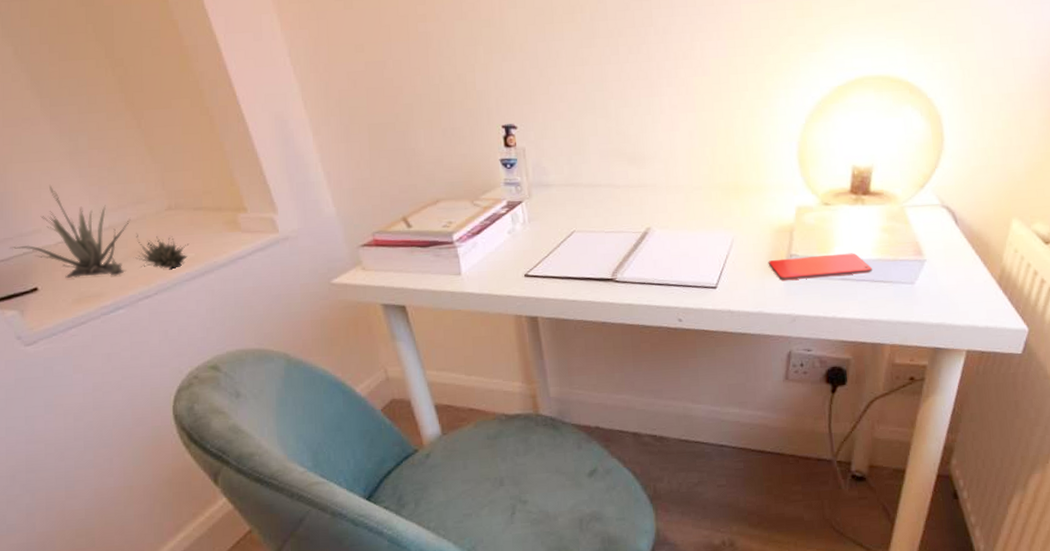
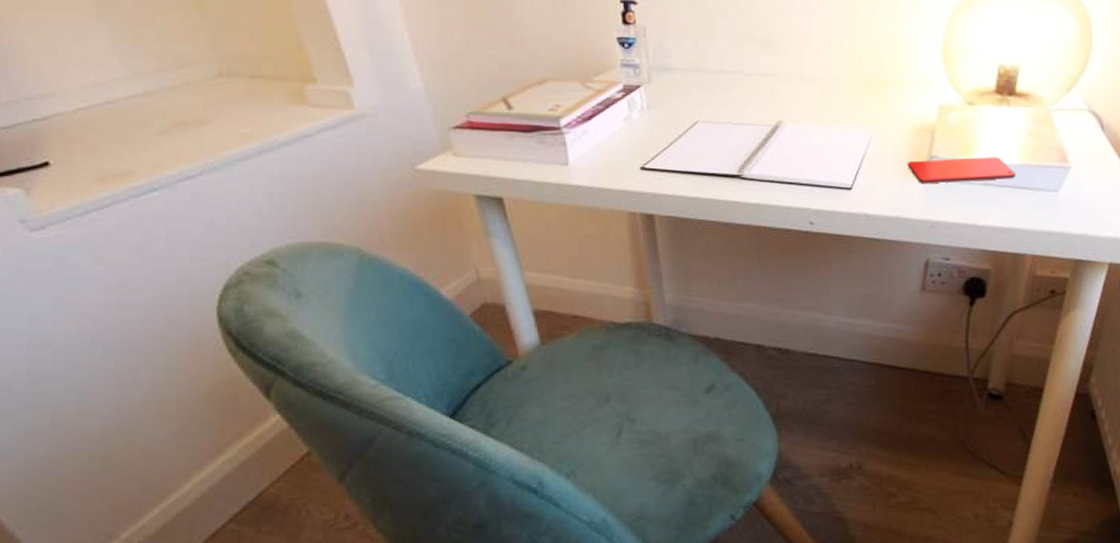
succulent plant: present [10,184,190,278] -> none [14,39,244,152]

